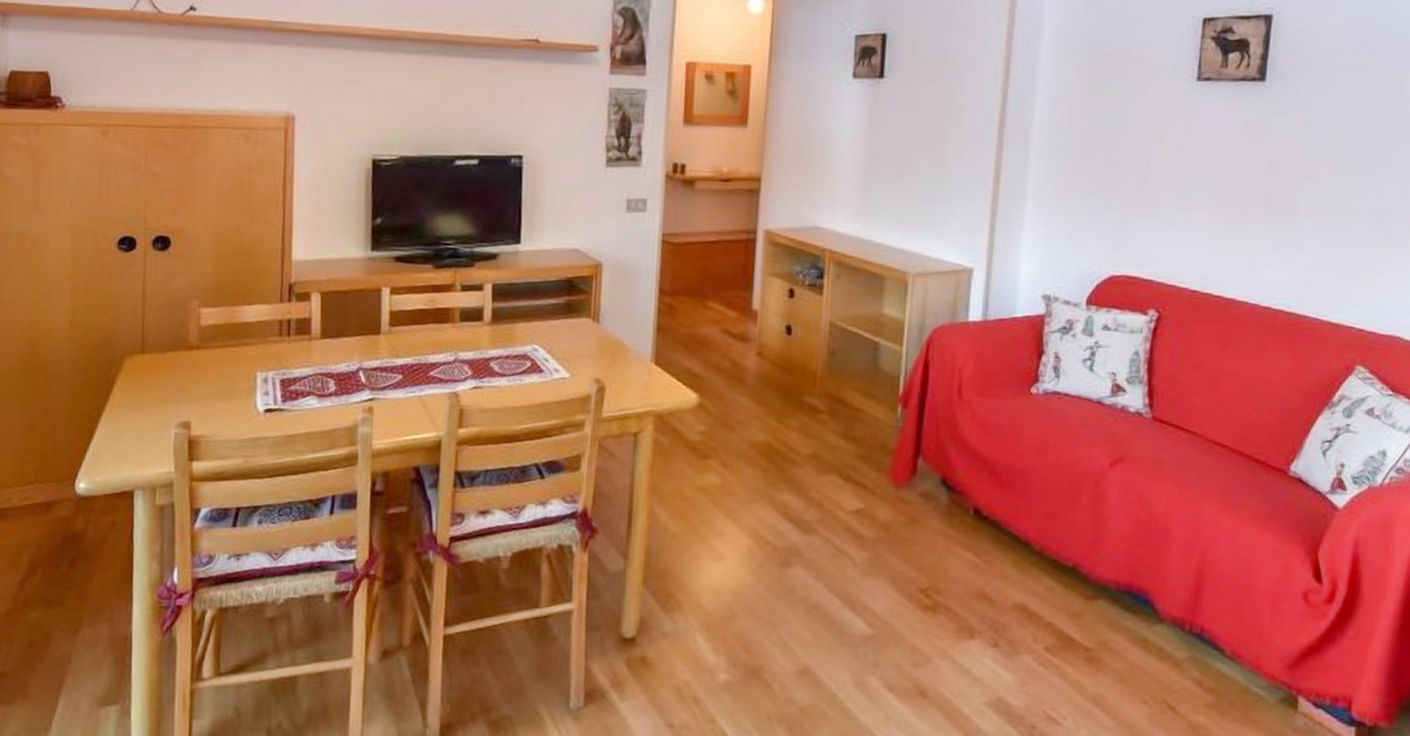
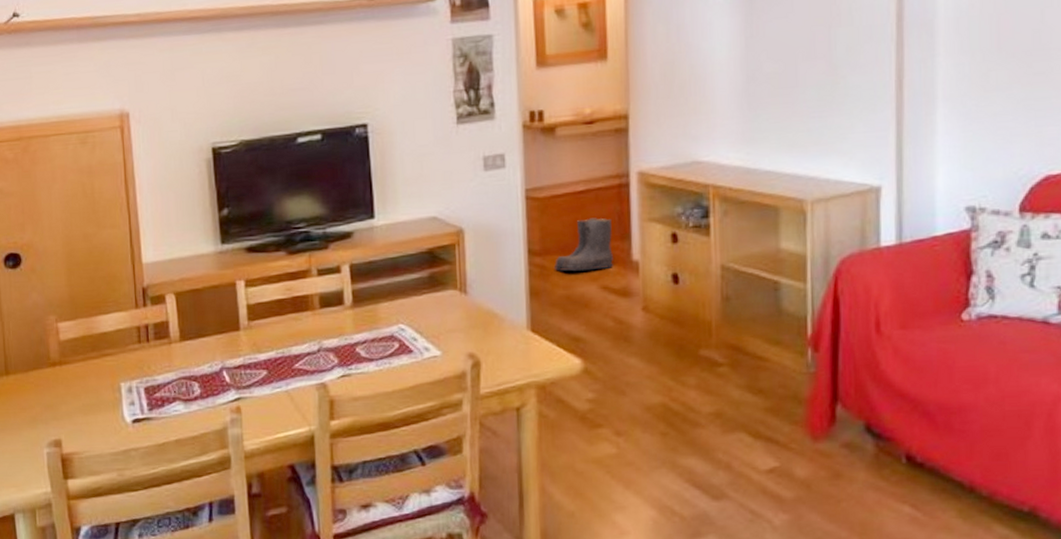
boots: none [681,267,737,315] -> present [553,218,613,272]

